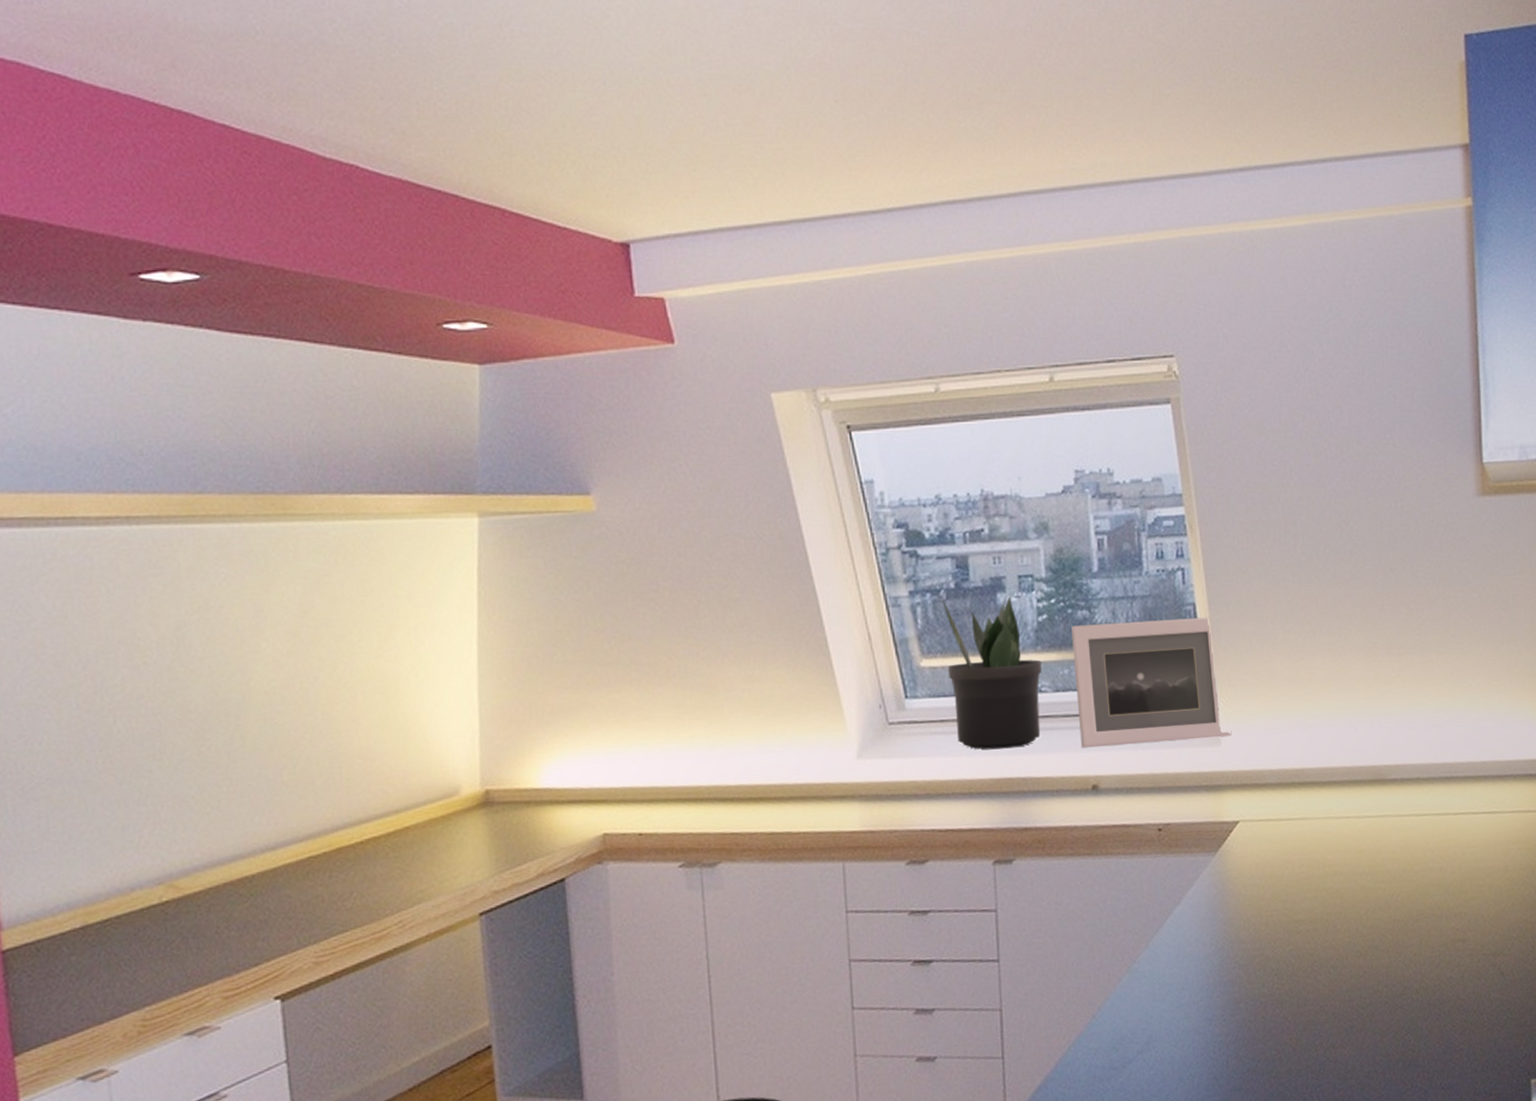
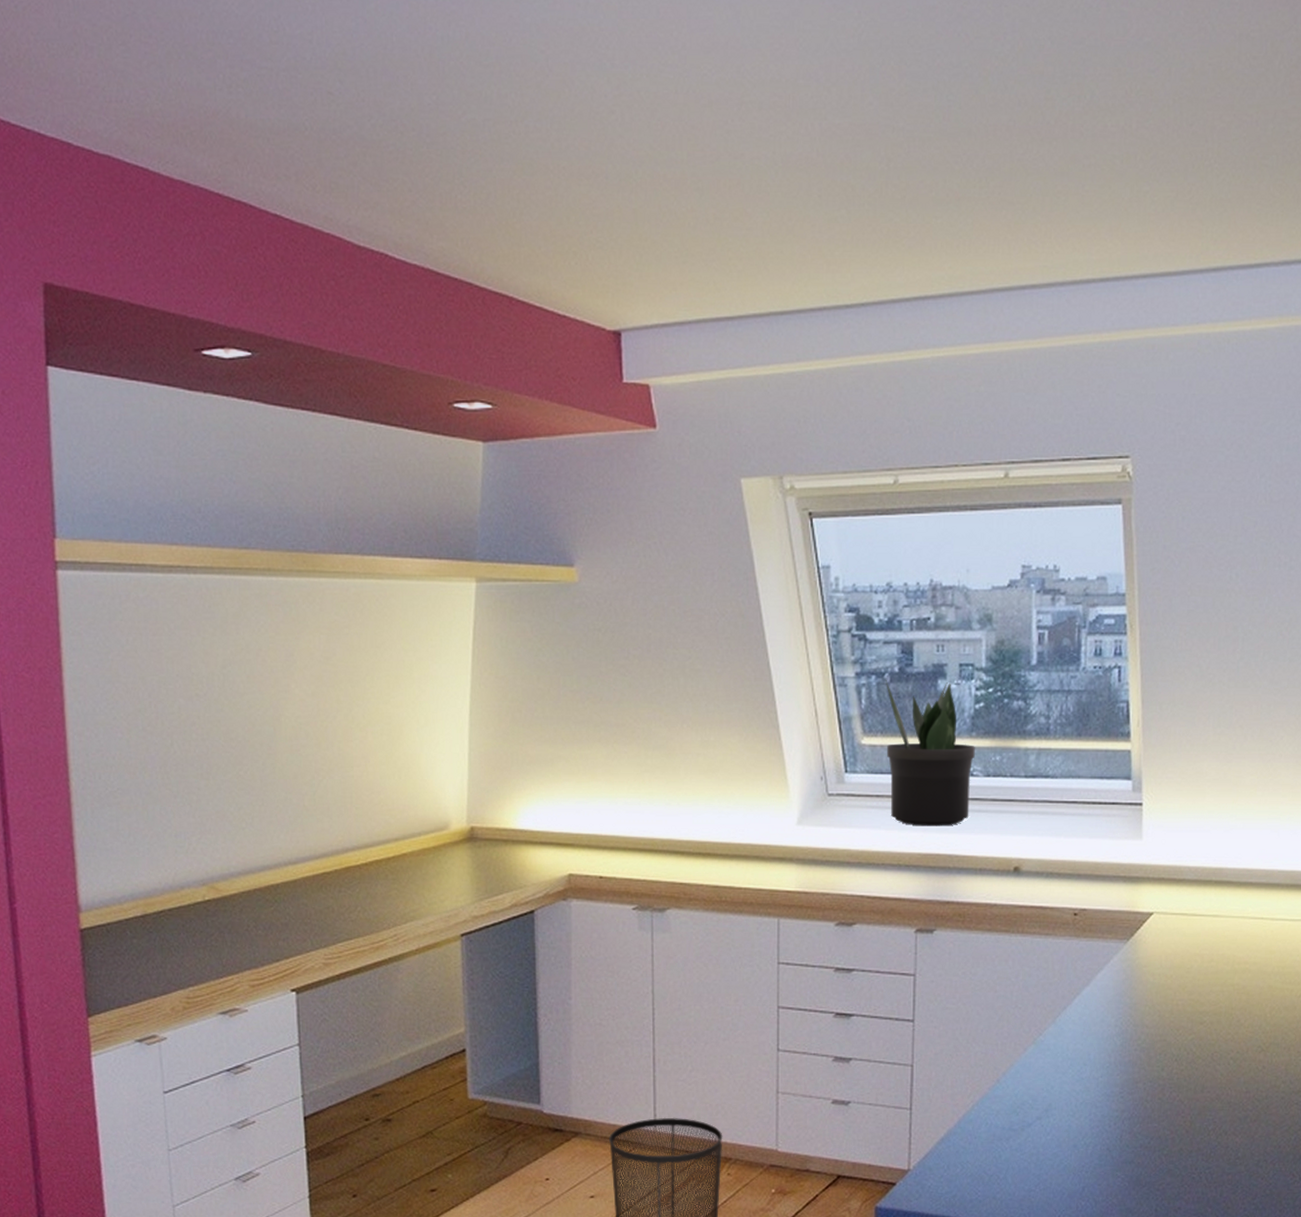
picture frame: present [1071,617,1232,749] -> none [1006,715,1154,832]

